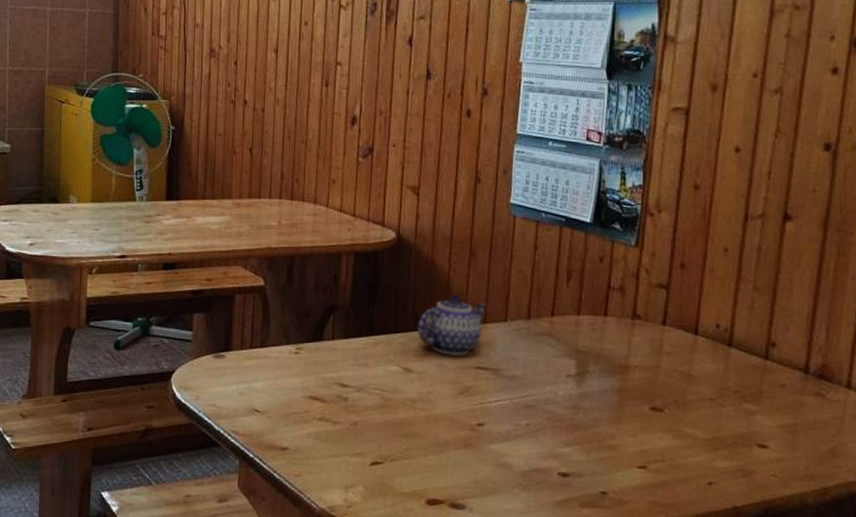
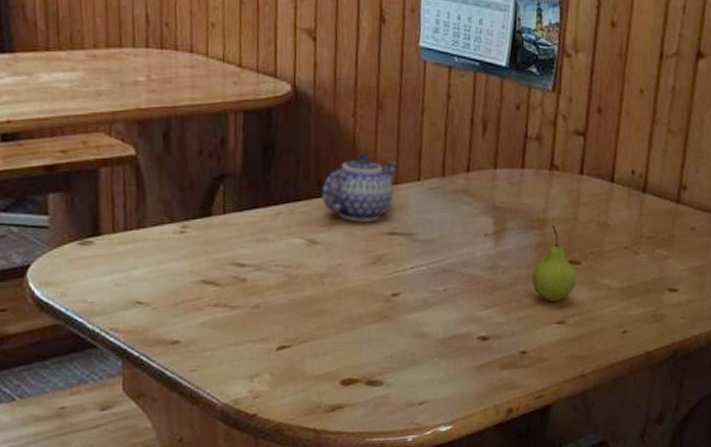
fruit: none [613,371,659,447] -> present [532,224,577,303]

